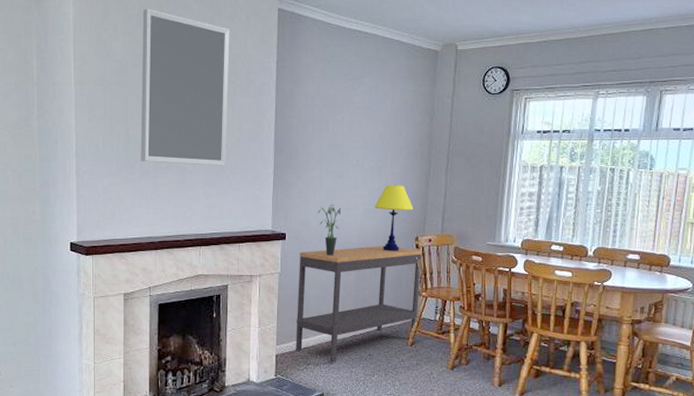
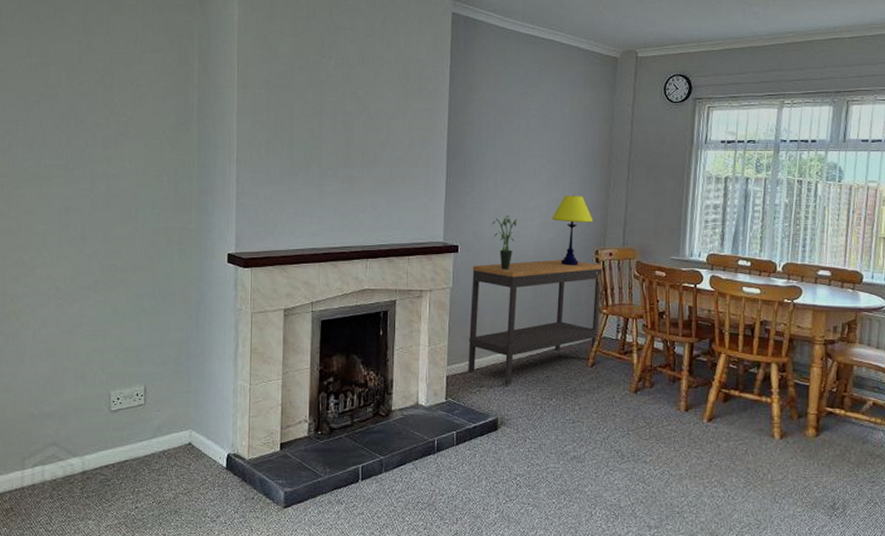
home mirror: present [140,8,230,167] -> none [305,10,401,175]

